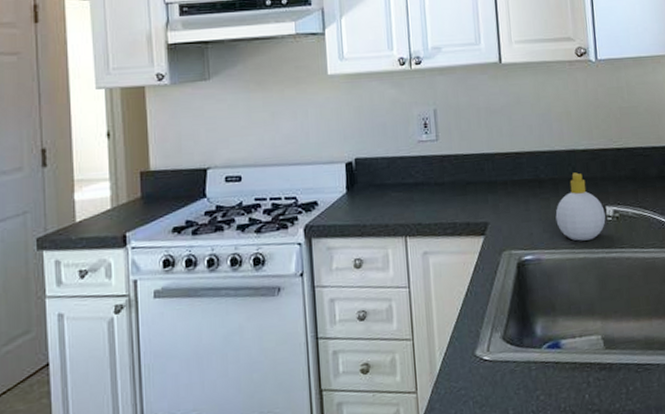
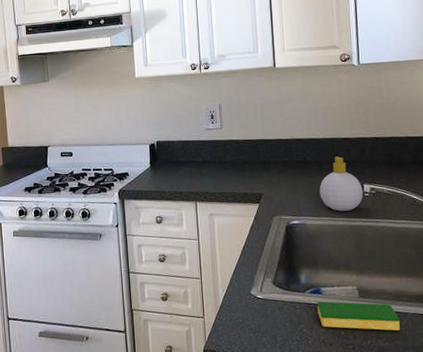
dish sponge: none [555,354,652,392] -> present [317,301,400,331]

